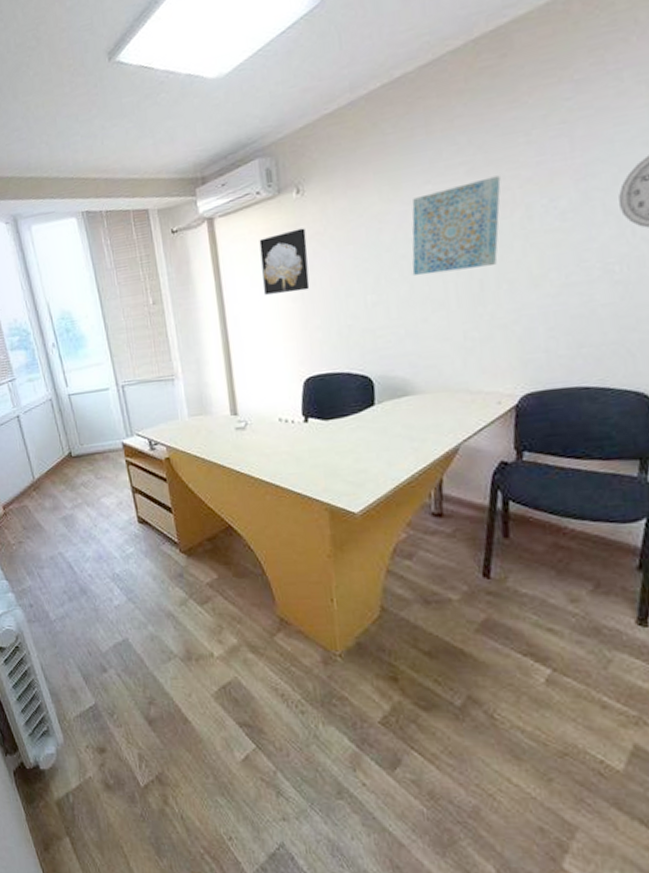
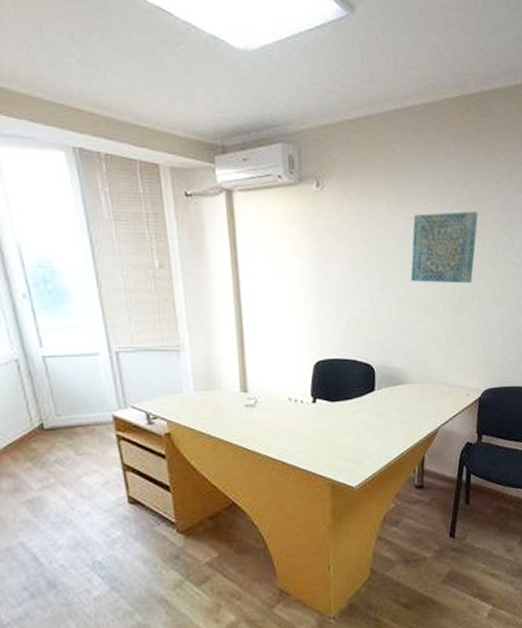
wall art: present [259,227,310,295] -> none [278,220,324,279]

